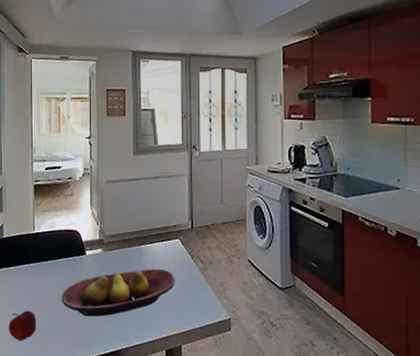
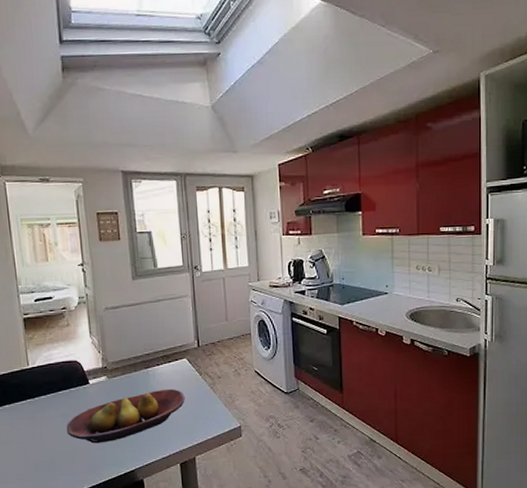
apple: present [8,310,37,341] -> none [9,446,42,478]

